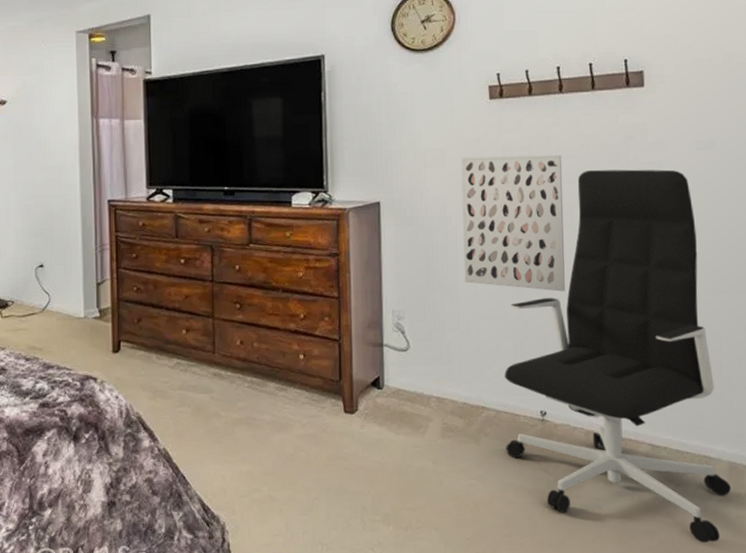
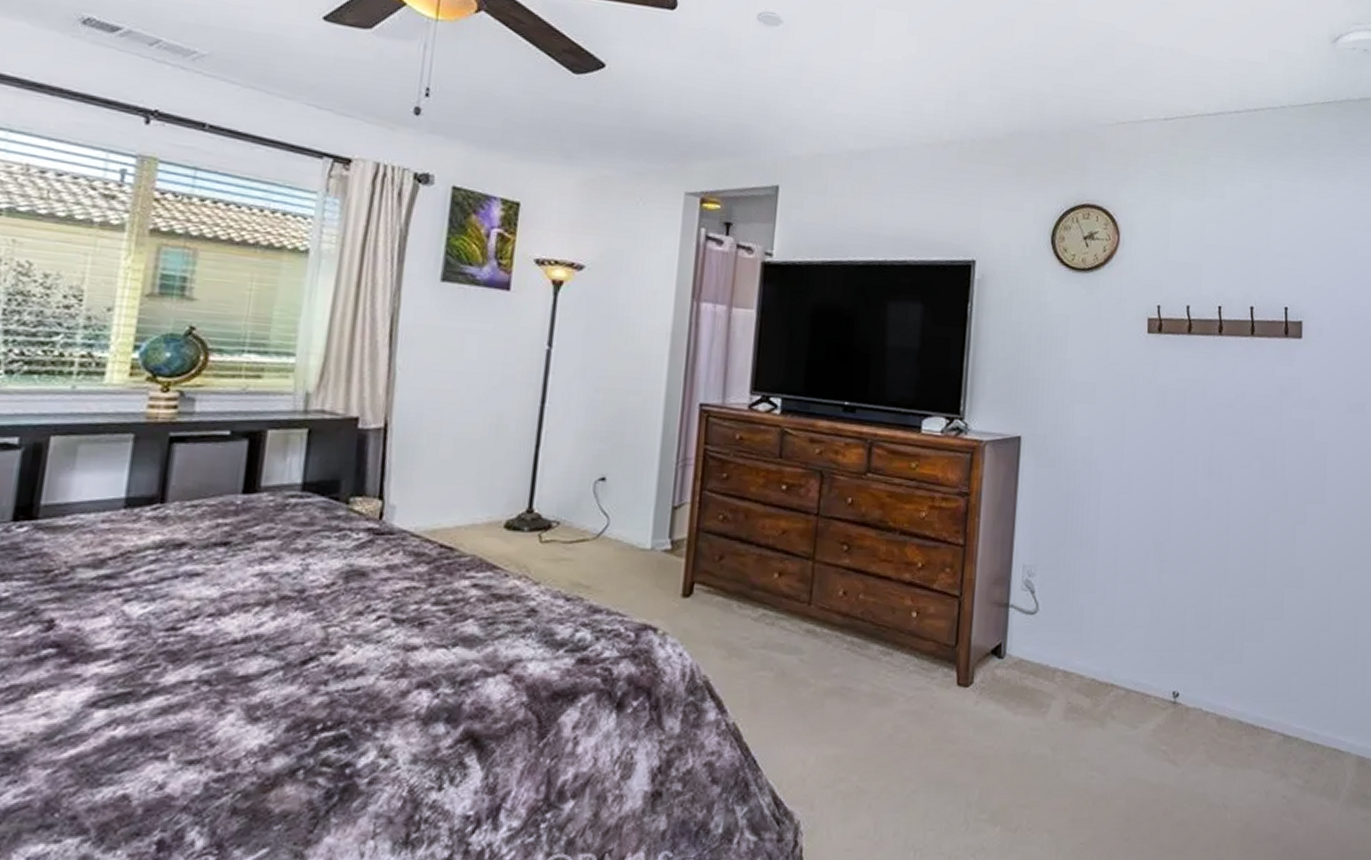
wall art: present [461,155,565,292] -> none [1105,395,1216,556]
office chair: present [505,169,731,543] -> none [1133,423,1358,848]

